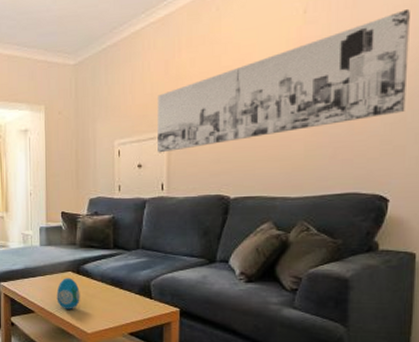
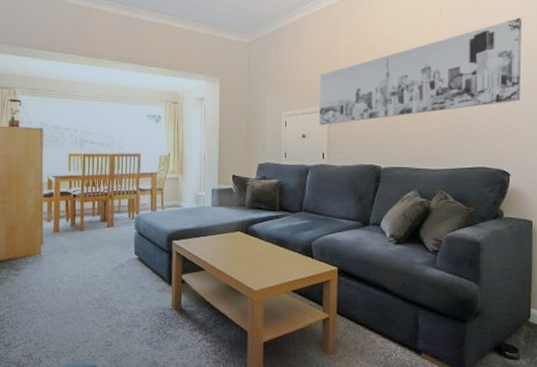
decorative egg: present [56,278,80,309] -> none [226,237,248,268]

